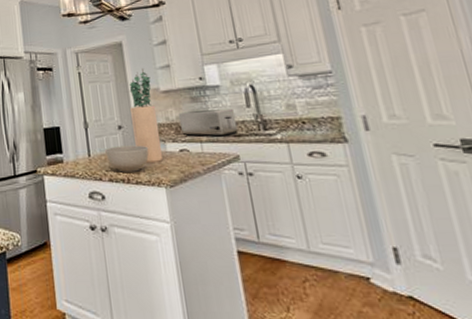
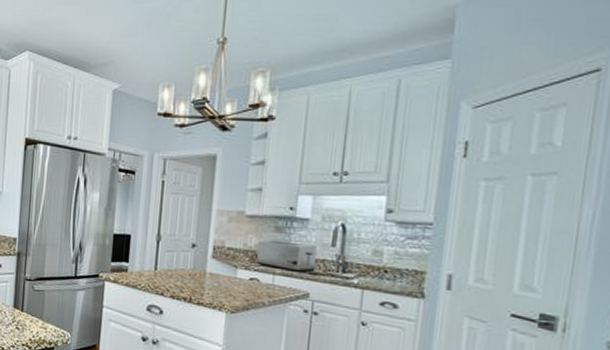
bowl: present [104,145,149,173] -> none [172,264,219,293]
vase: present [129,68,164,164] -> none [205,188,238,288]

